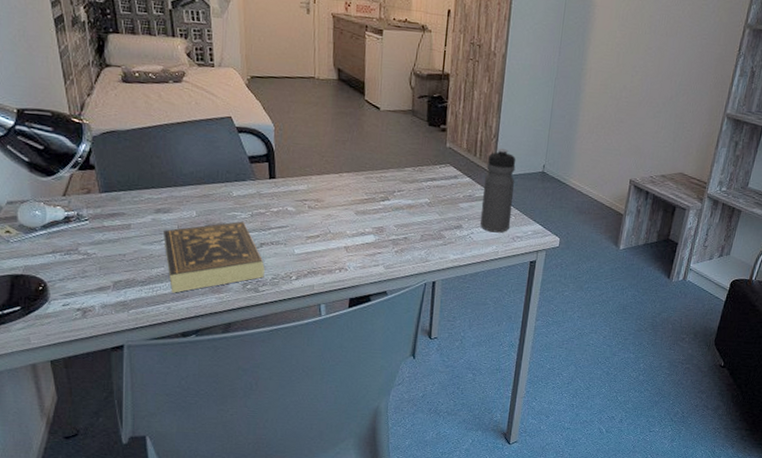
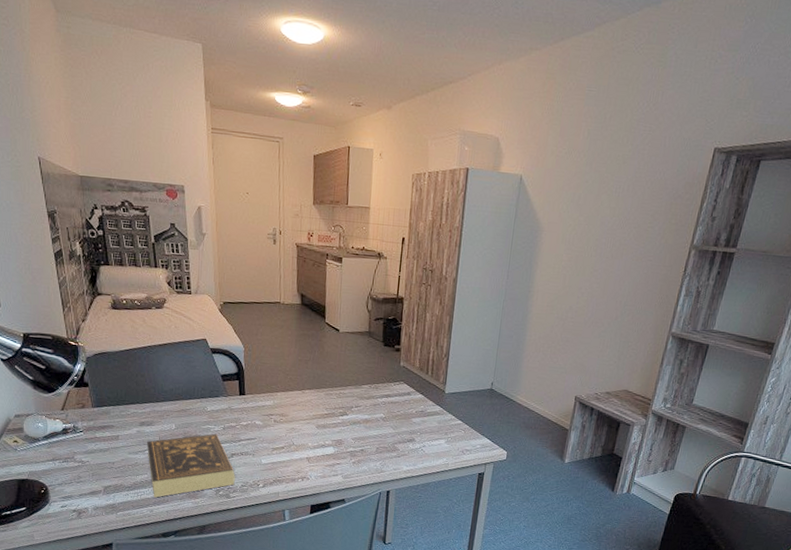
water bottle: present [480,148,516,233] -> none [432,367,466,446]

